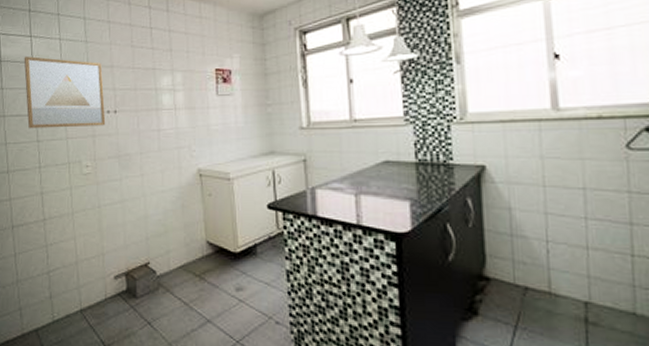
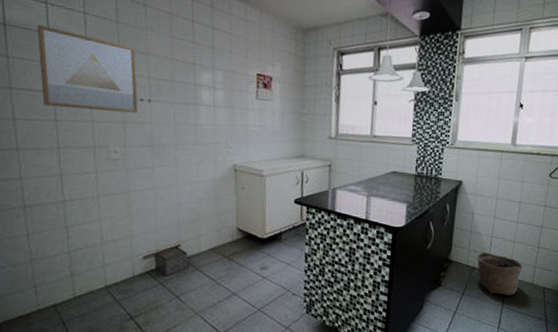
basket: none [528,263,612,332] -> present [476,251,523,295]

